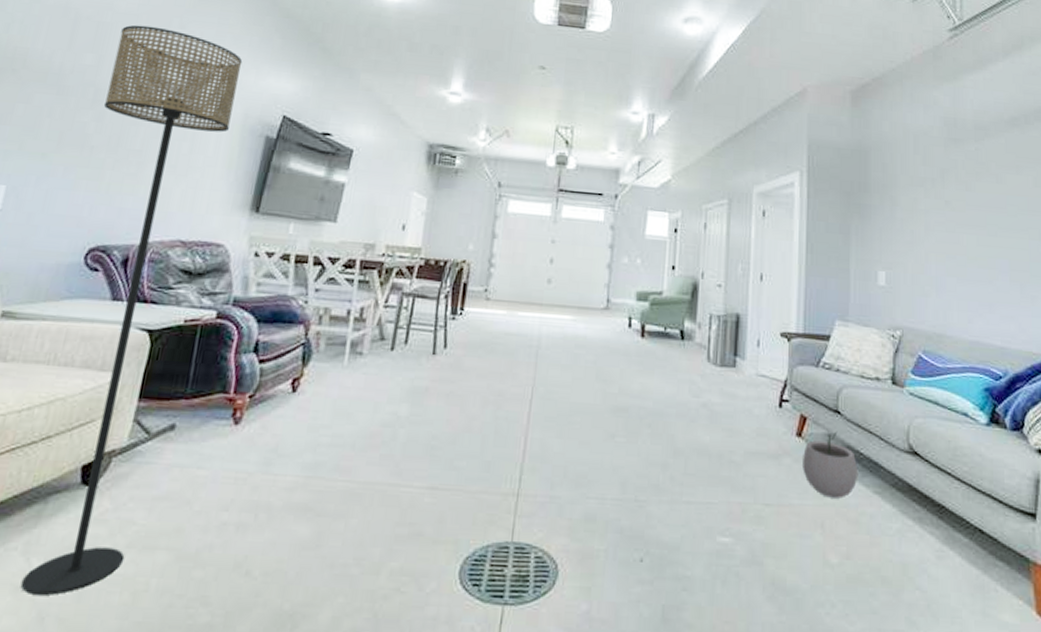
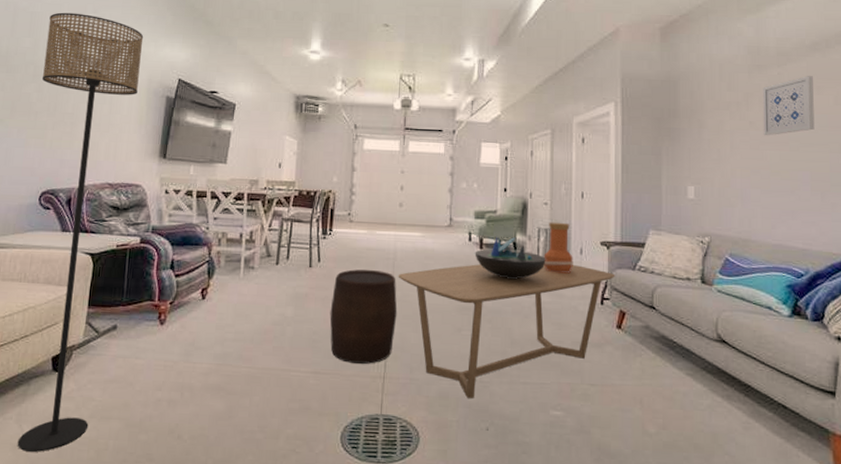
stool: none [453,358,539,478] -> present [329,269,398,364]
coffee table: none [541,355,796,523] -> present [398,264,615,399]
decorative bowl: none [634,323,718,375] -> present [475,237,546,279]
vase: none [714,307,749,370] -> present [543,222,573,274]
plant pot: present [803,429,857,499] -> none [623,322,671,380]
wall art: none [959,153,1014,218] -> present [762,76,815,136]

